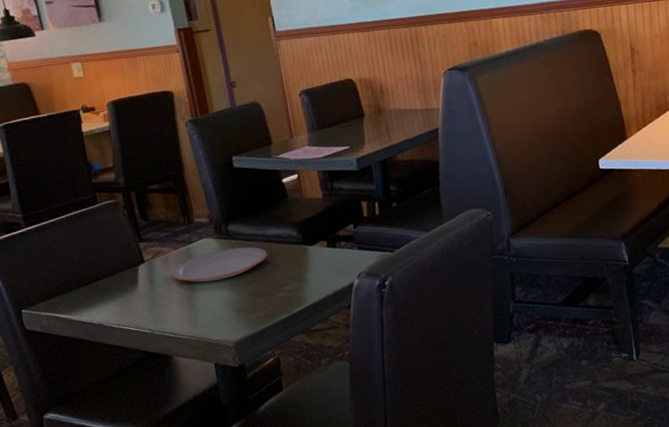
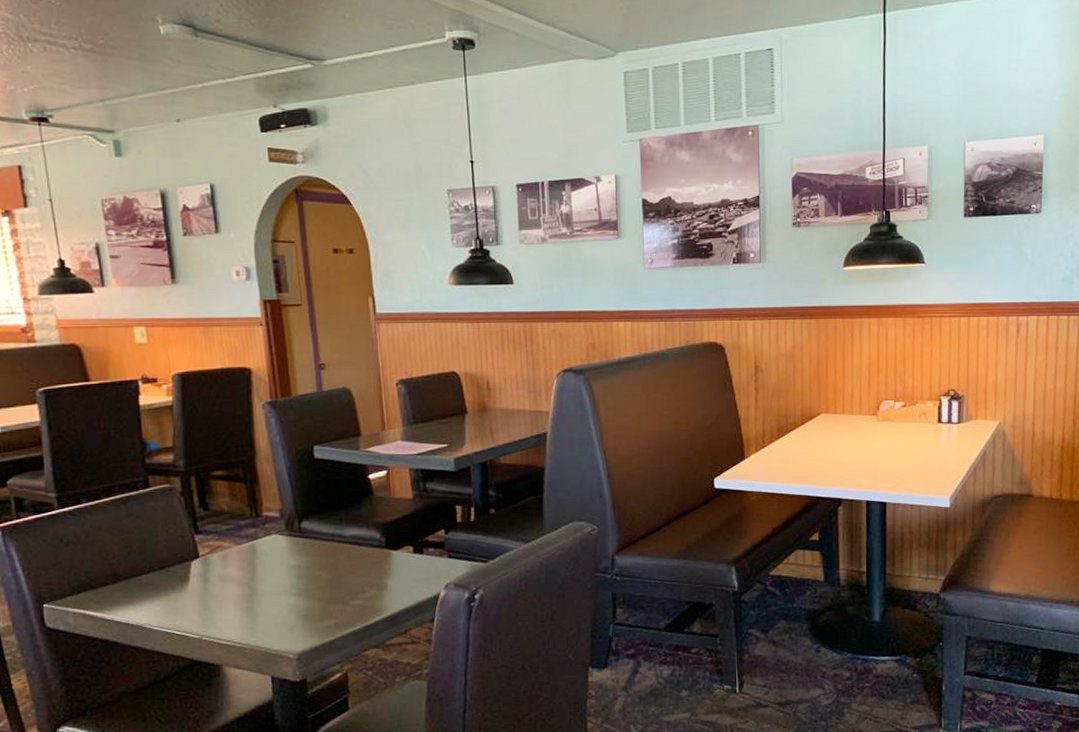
plate: present [170,246,268,282] -> none [229,547,345,584]

